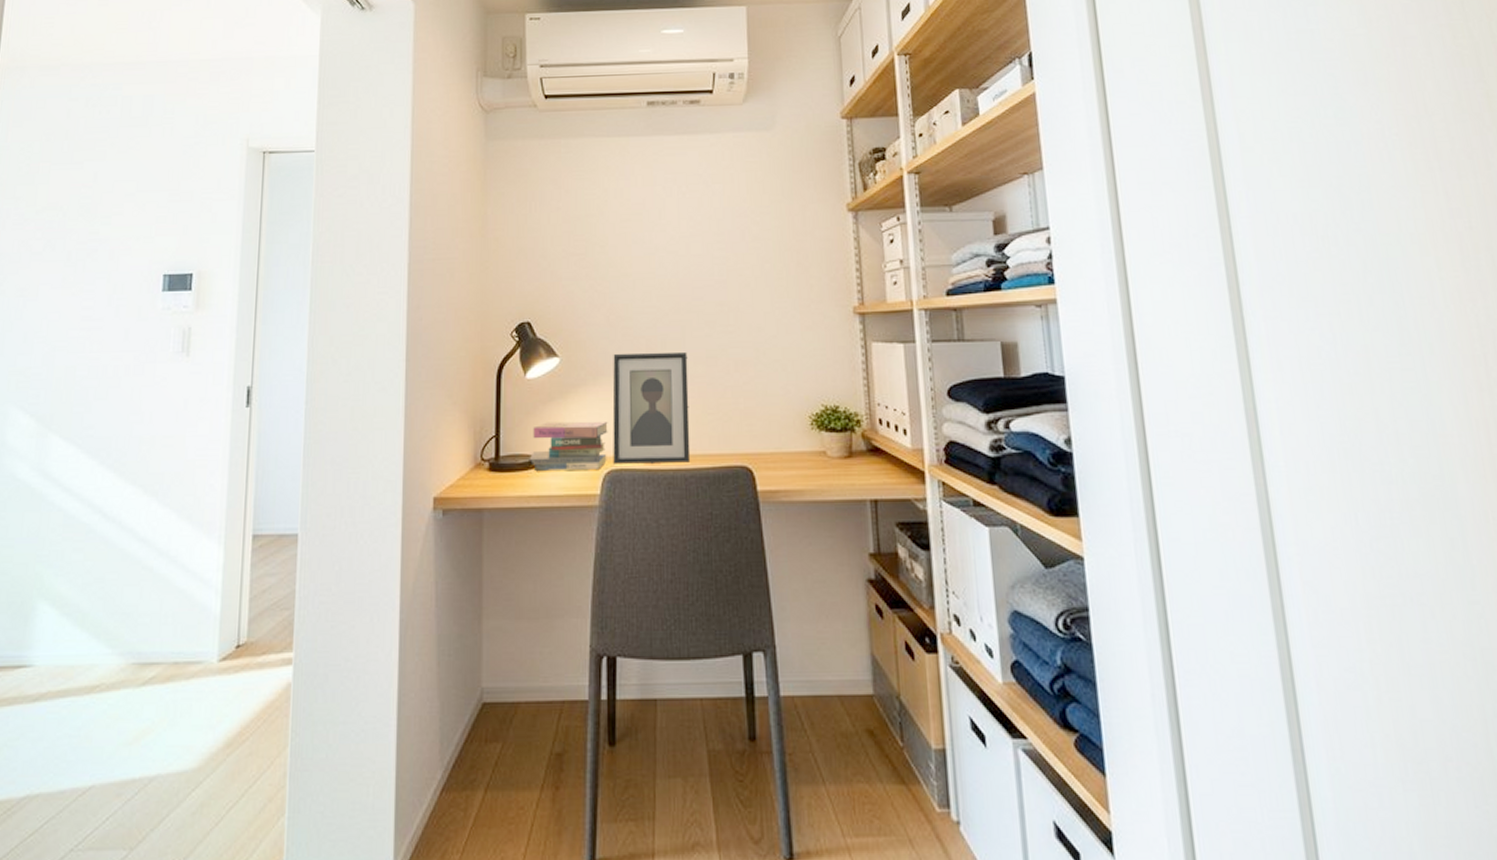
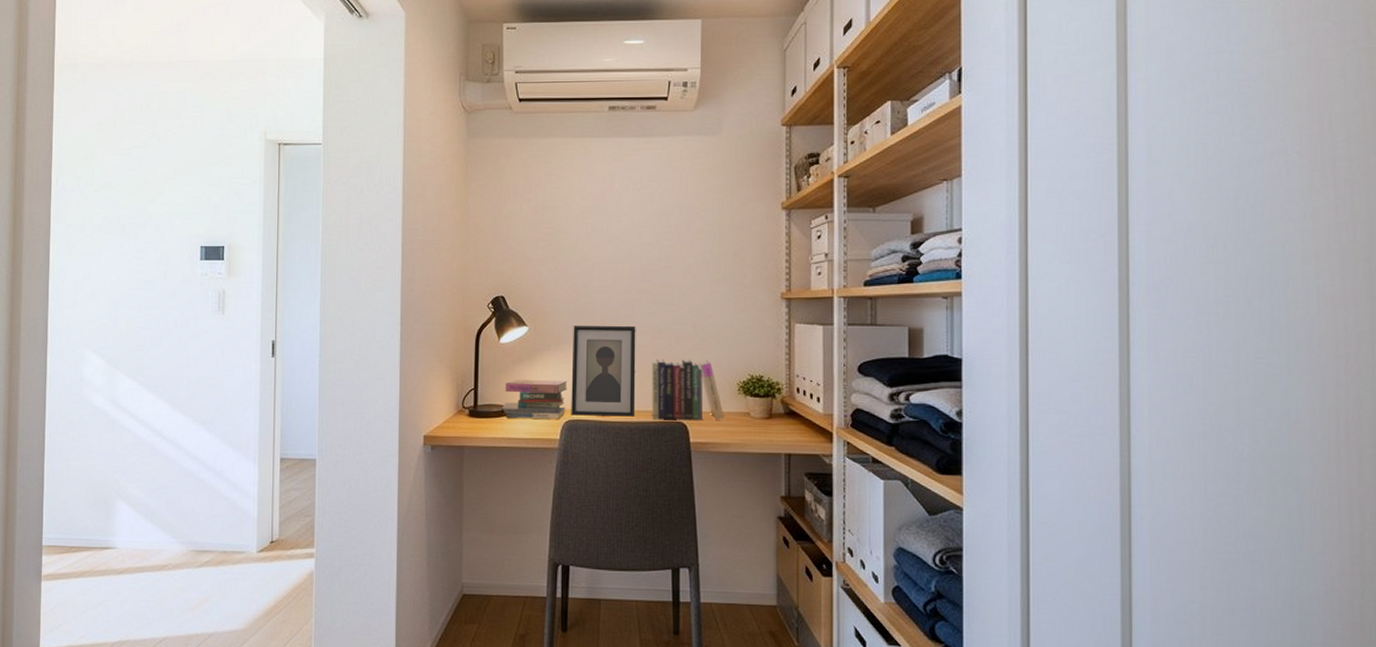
books: none [707,389,797,465] -> present [651,359,724,421]

